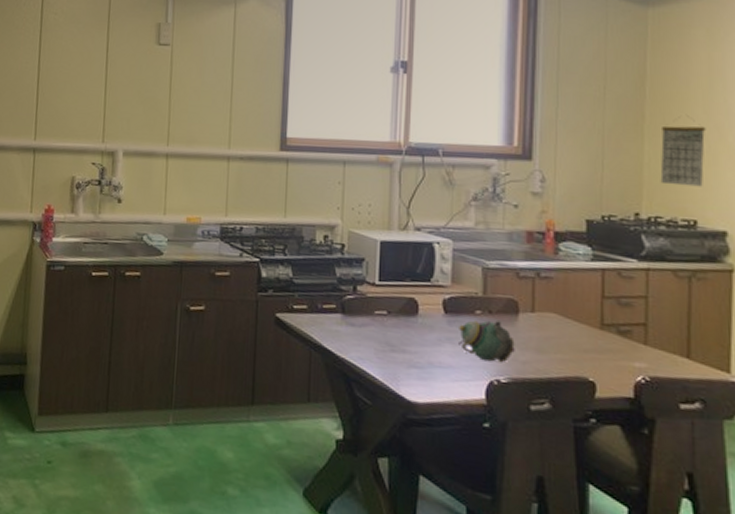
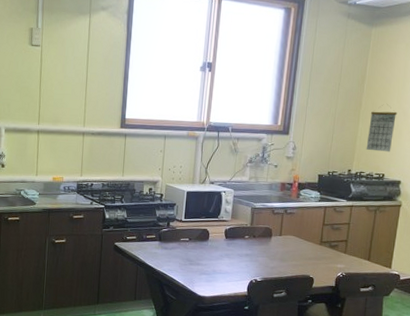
teapot: present [459,320,515,362] -> none [233,242,268,268]

